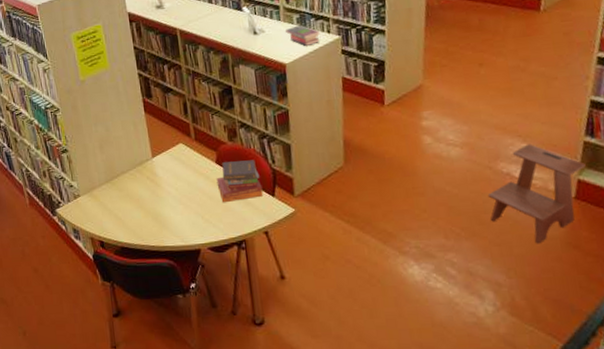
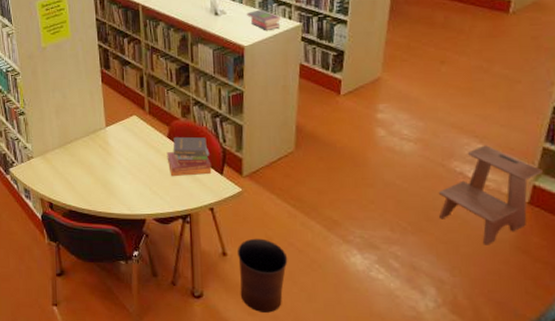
waste bin: none [295,258,347,334] -> present [237,238,288,313]

